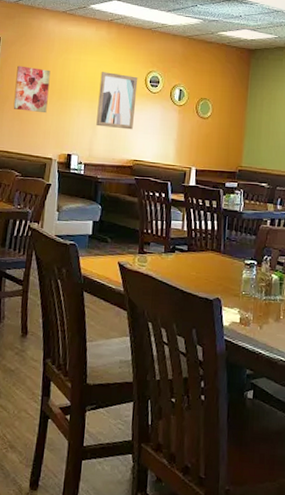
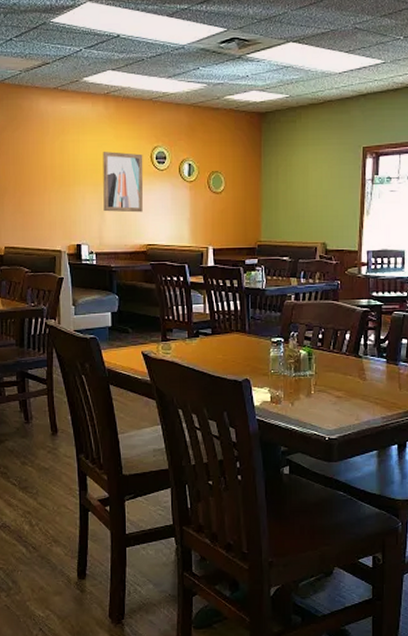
wall art: present [13,65,51,114] -> none [12,153,50,203]

